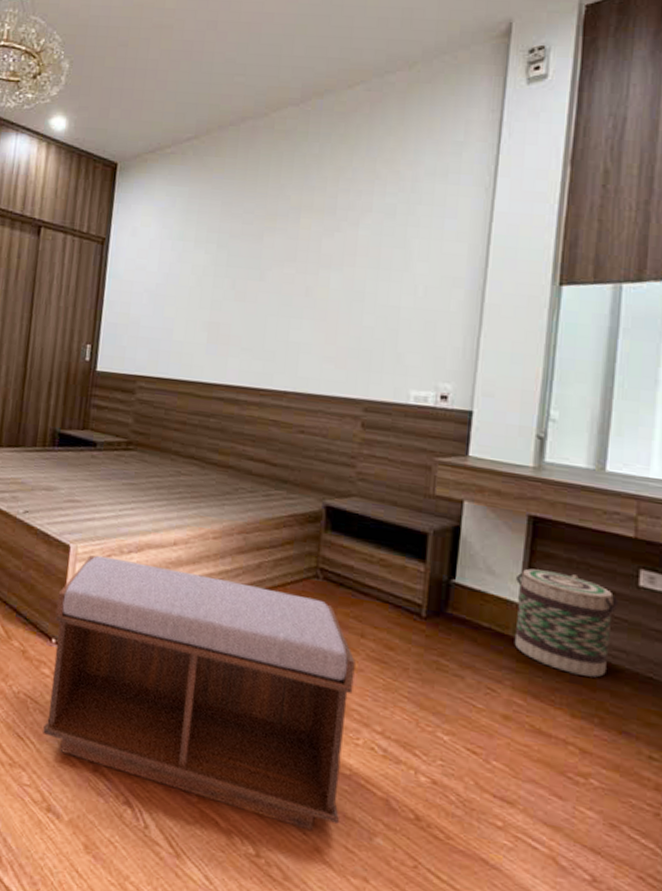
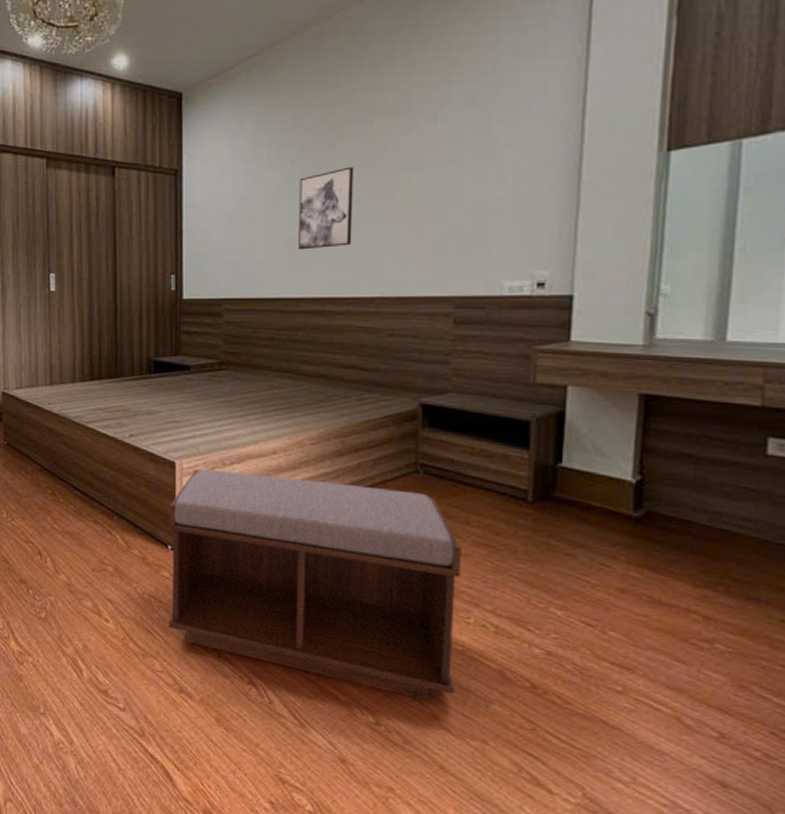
wall art: none [217,259,277,337] -> present [298,166,354,250]
basket: present [514,568,619,678] -> none [628,446,744,548]

